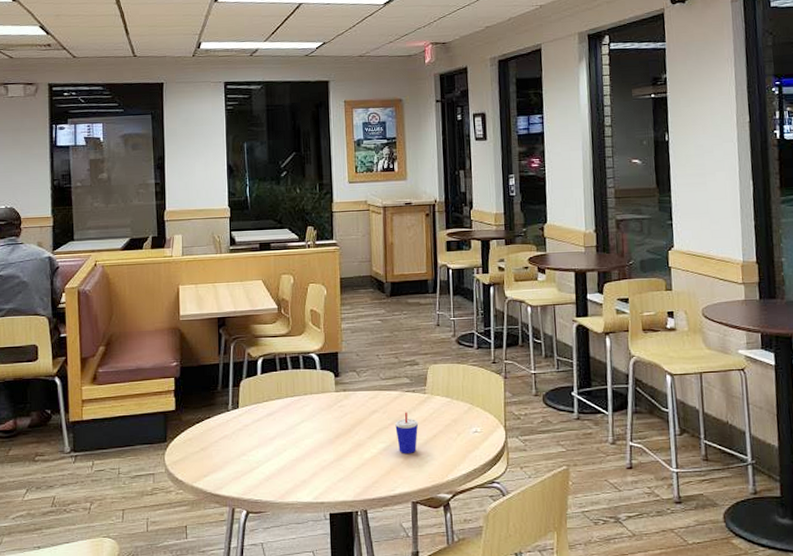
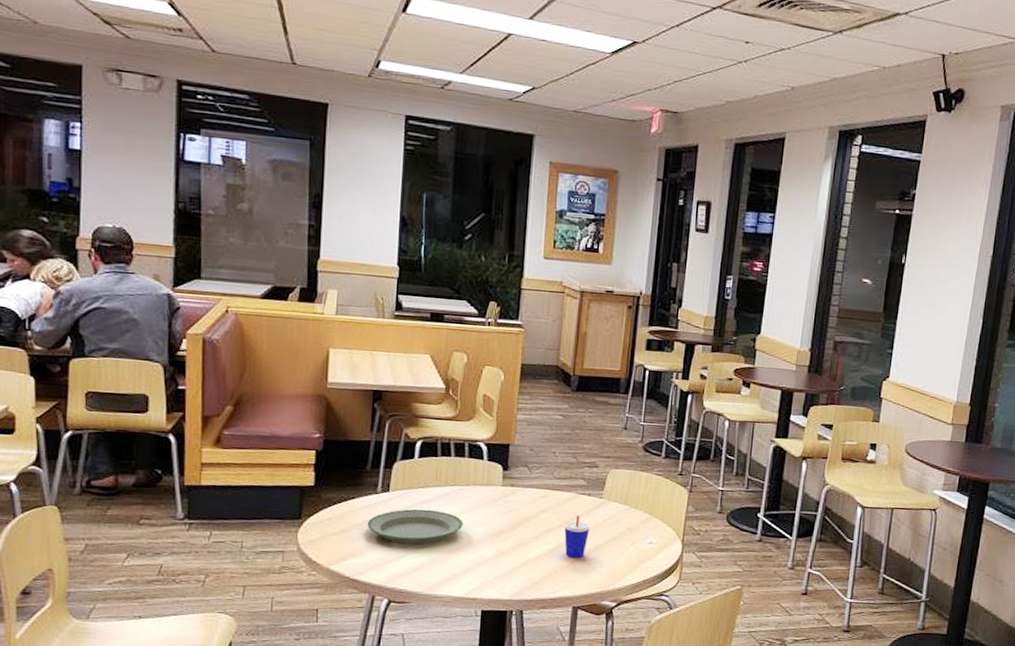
plate: none [222,421,305,456] -> present [367,509,463,545]

